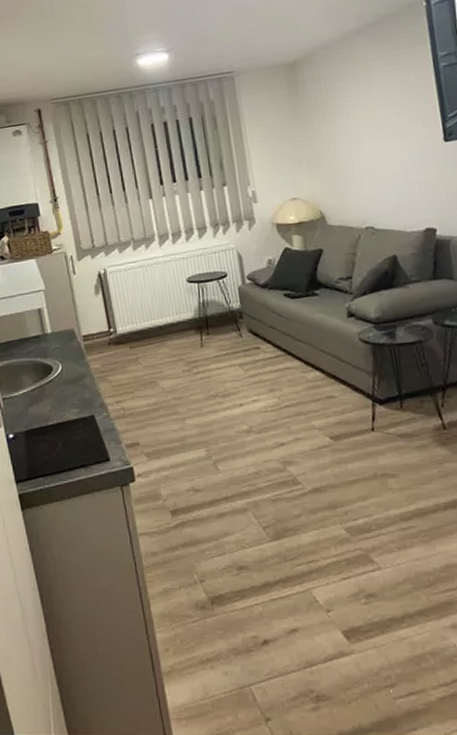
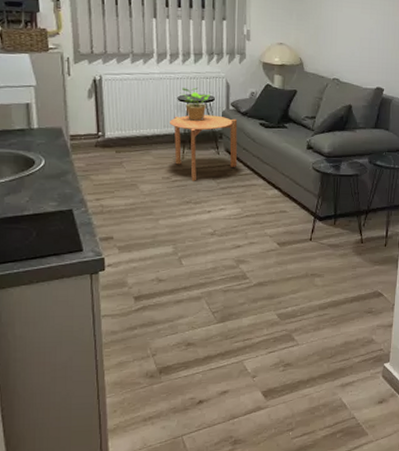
side table: none [182,292,264,371] -> present [170,115,238,181]
potted plant: none [189,264,222,303] -> present [181,87,210,121]

